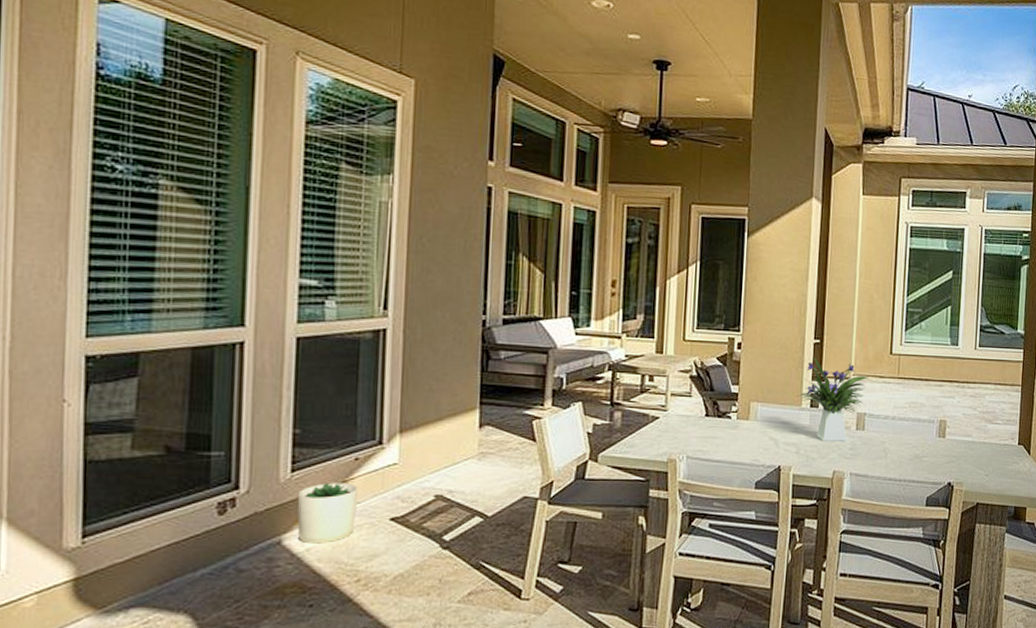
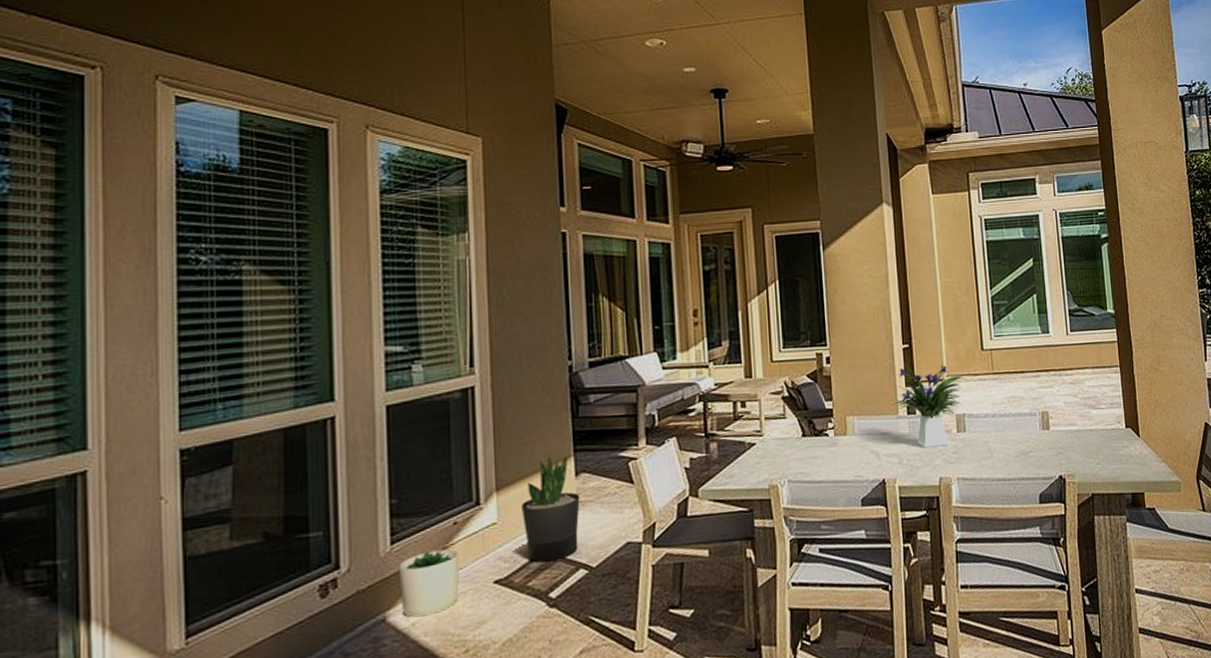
planter: none [422,404,482,506] -> present [520,453,580,563]

